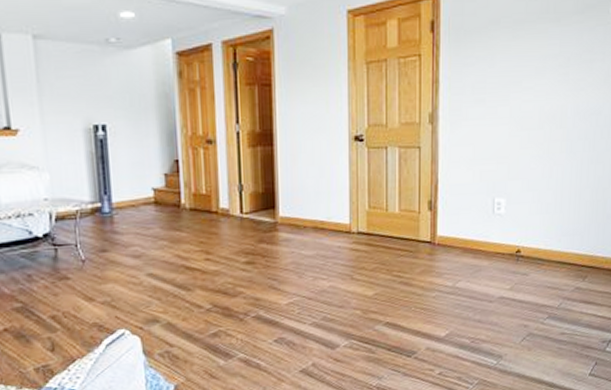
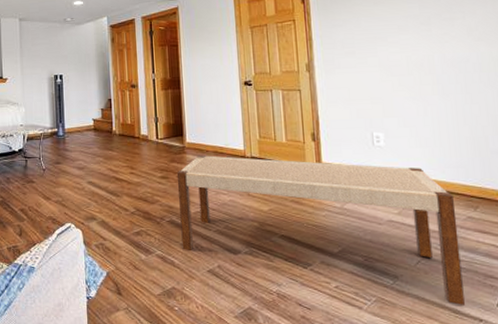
bench: none [265,231,566,379] -> present [176,154,465,305]

